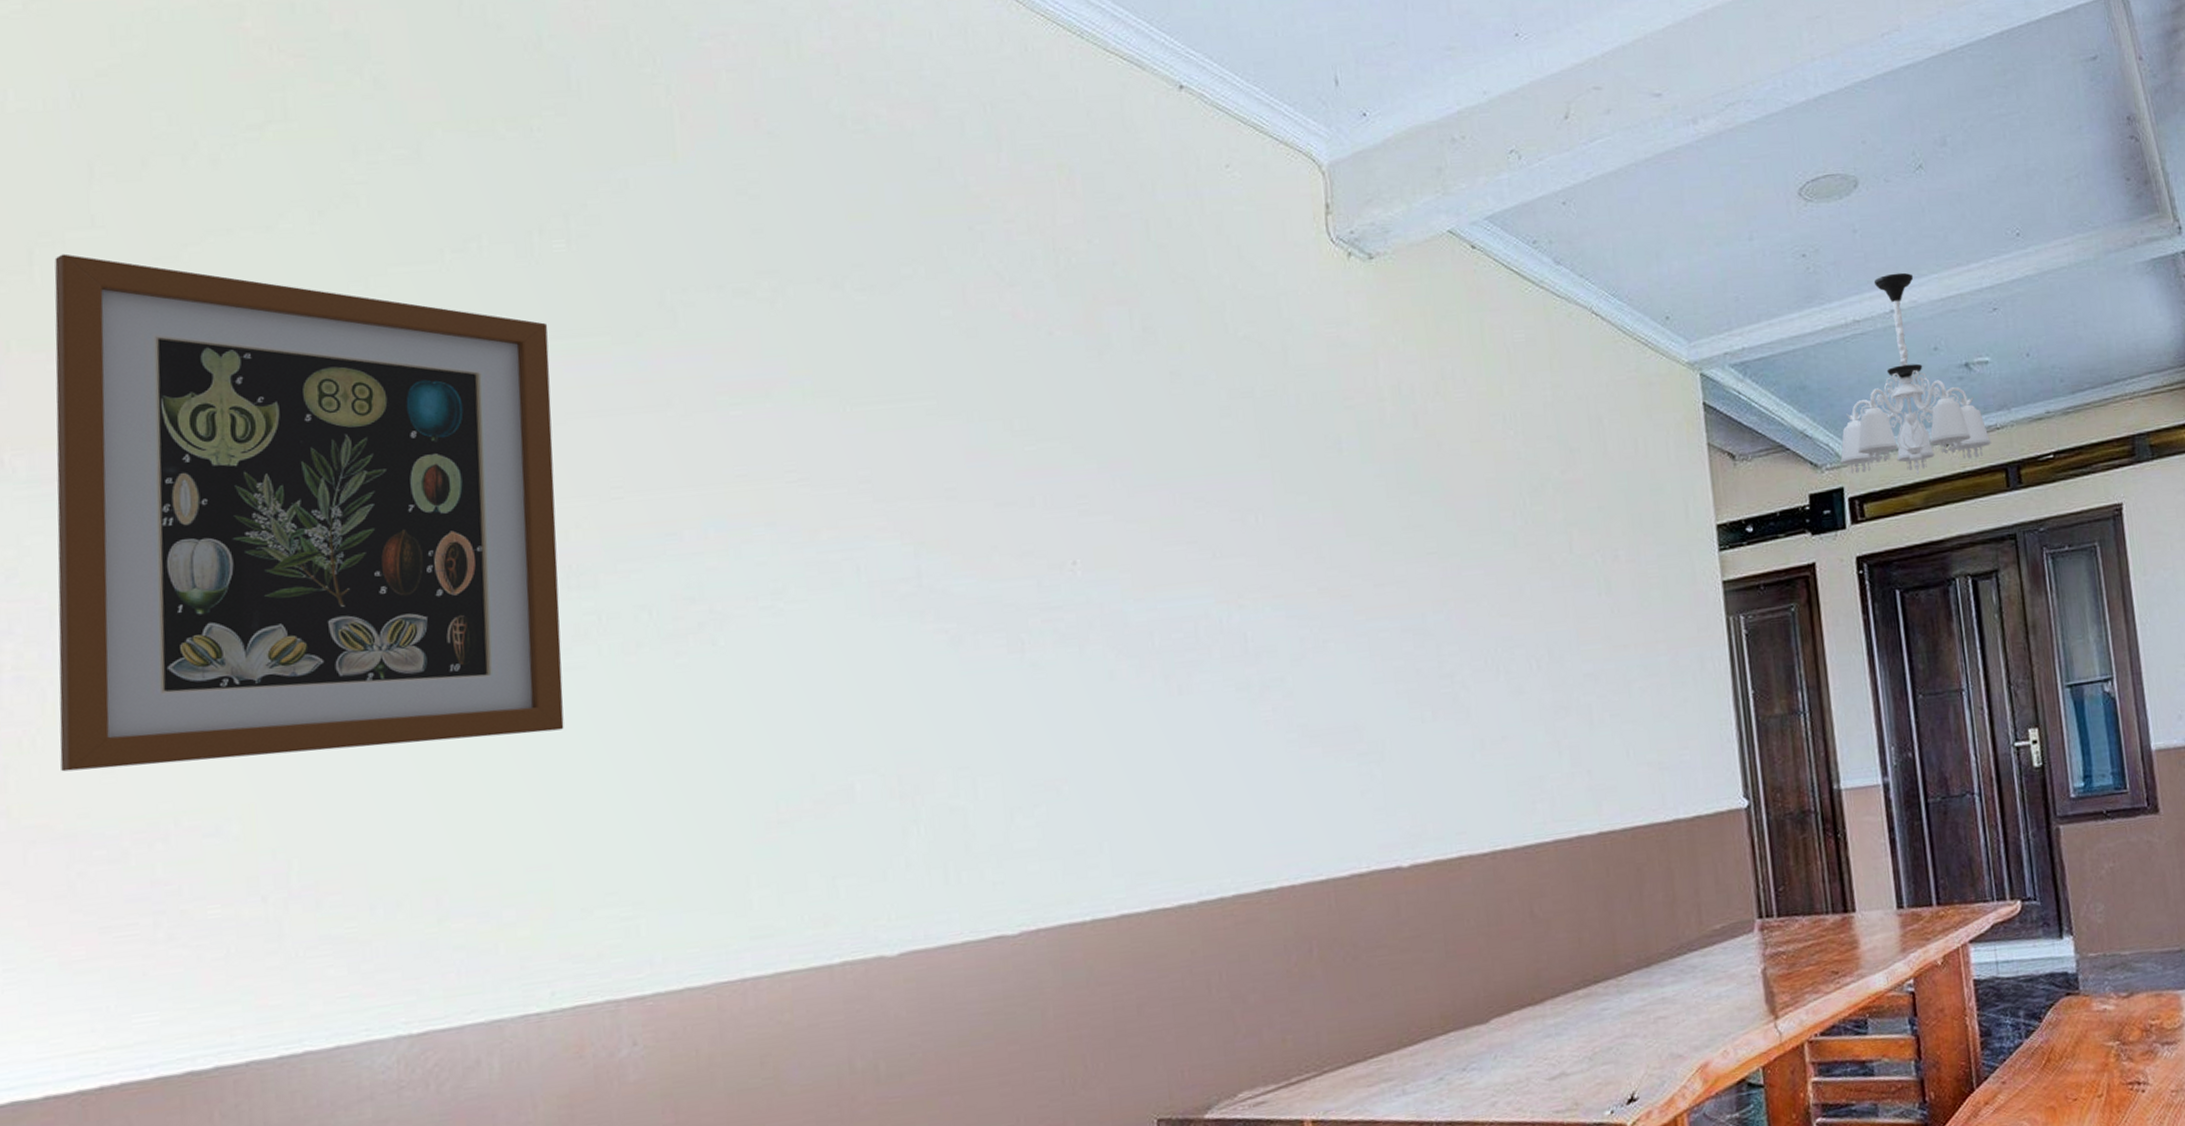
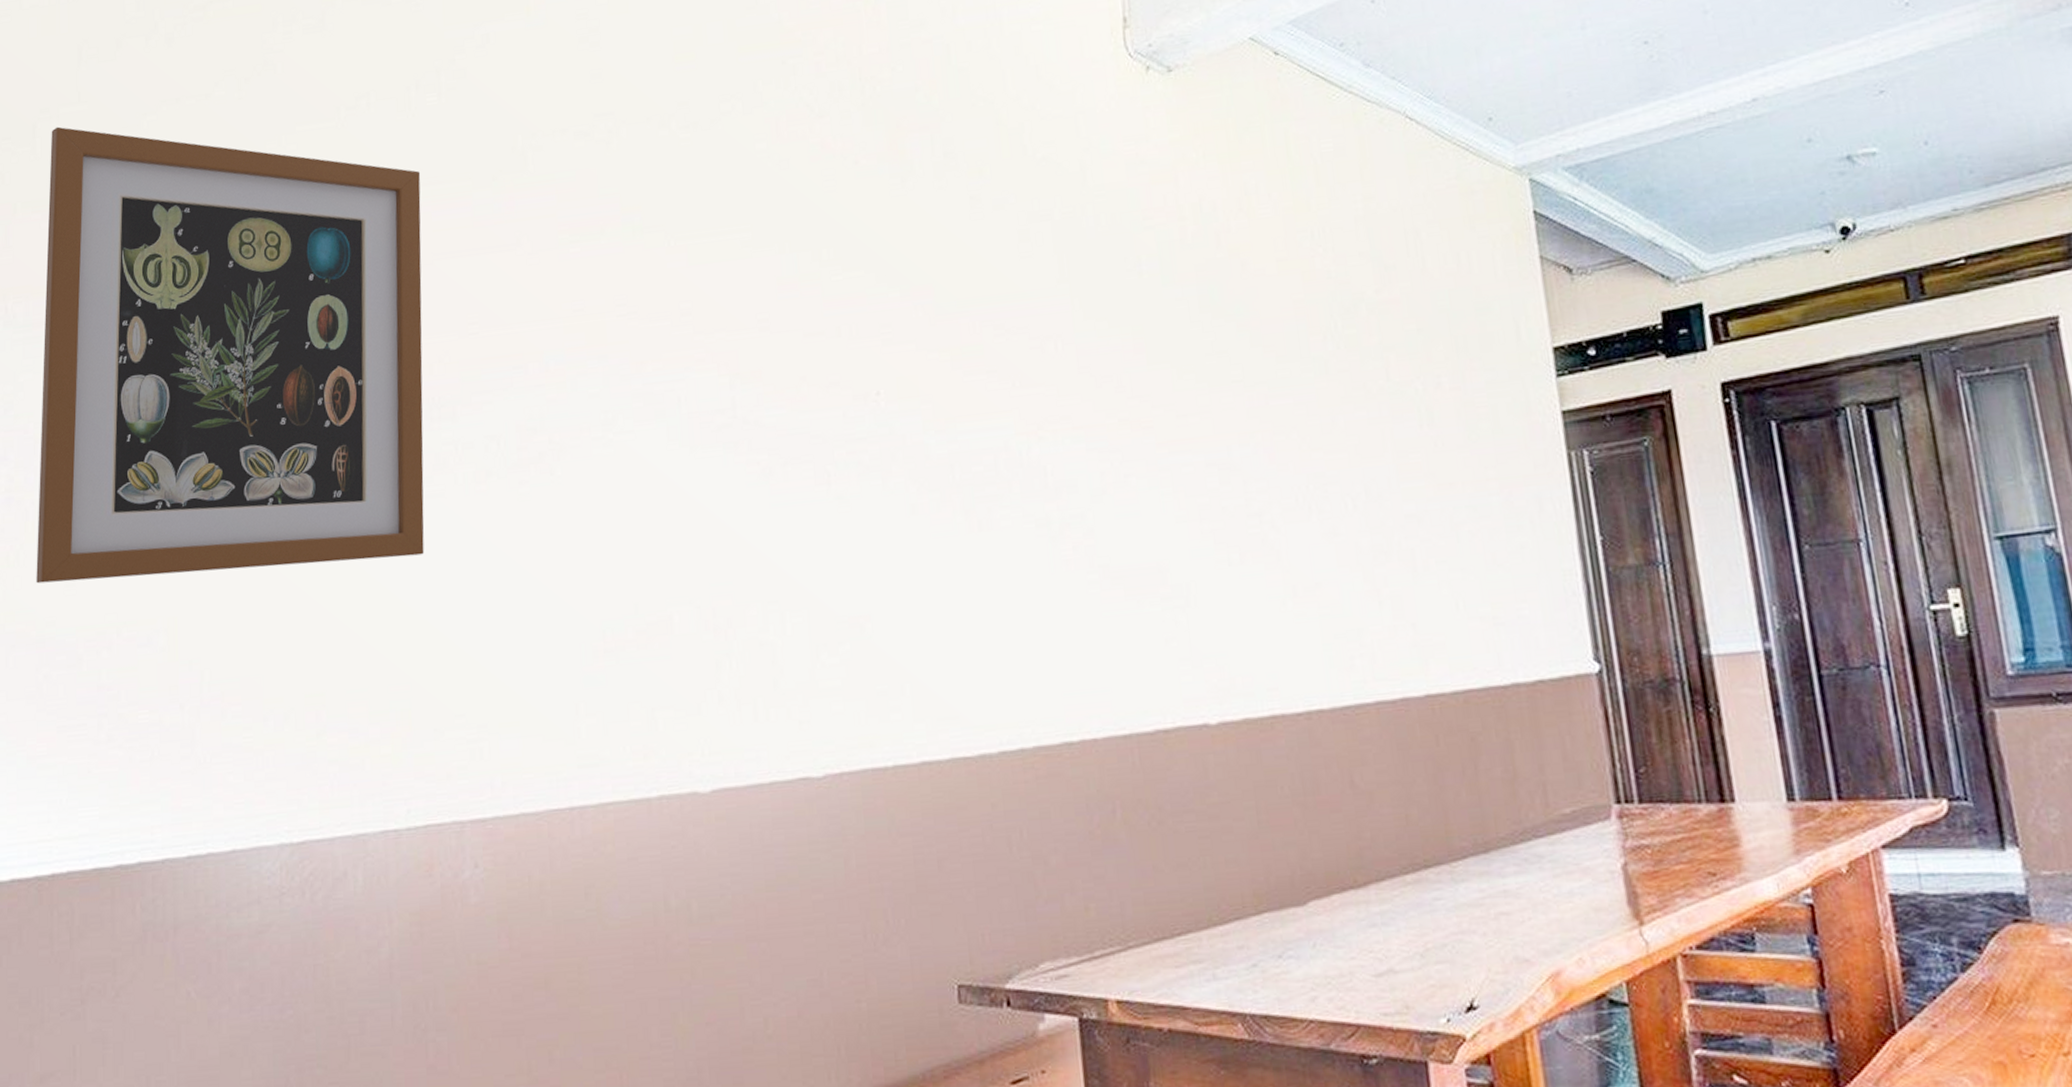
chandelier: present [1840,272,1992,475] -> none [1697,55,1885,287]

